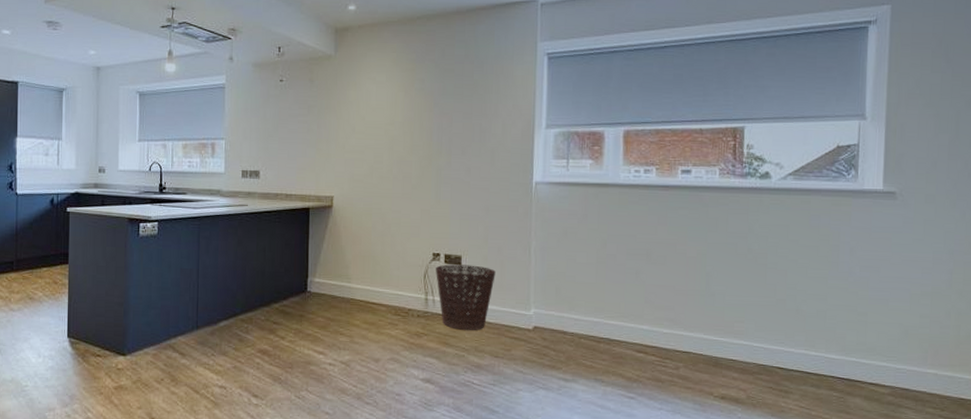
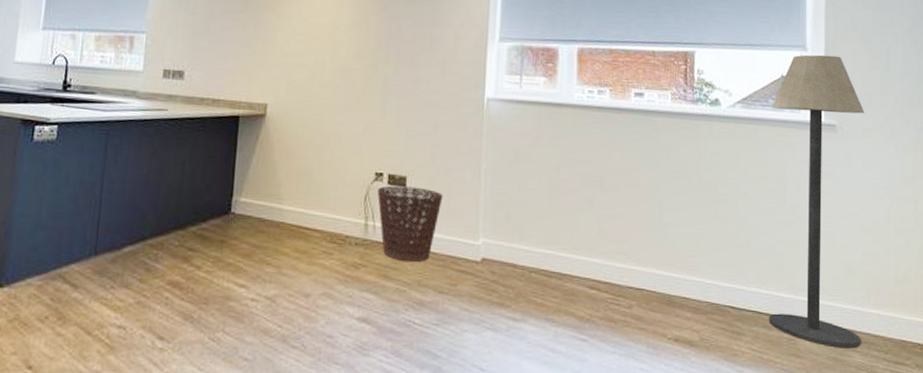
floor lamp: none [817,123,928,406] -> present [768,54,865,349]

